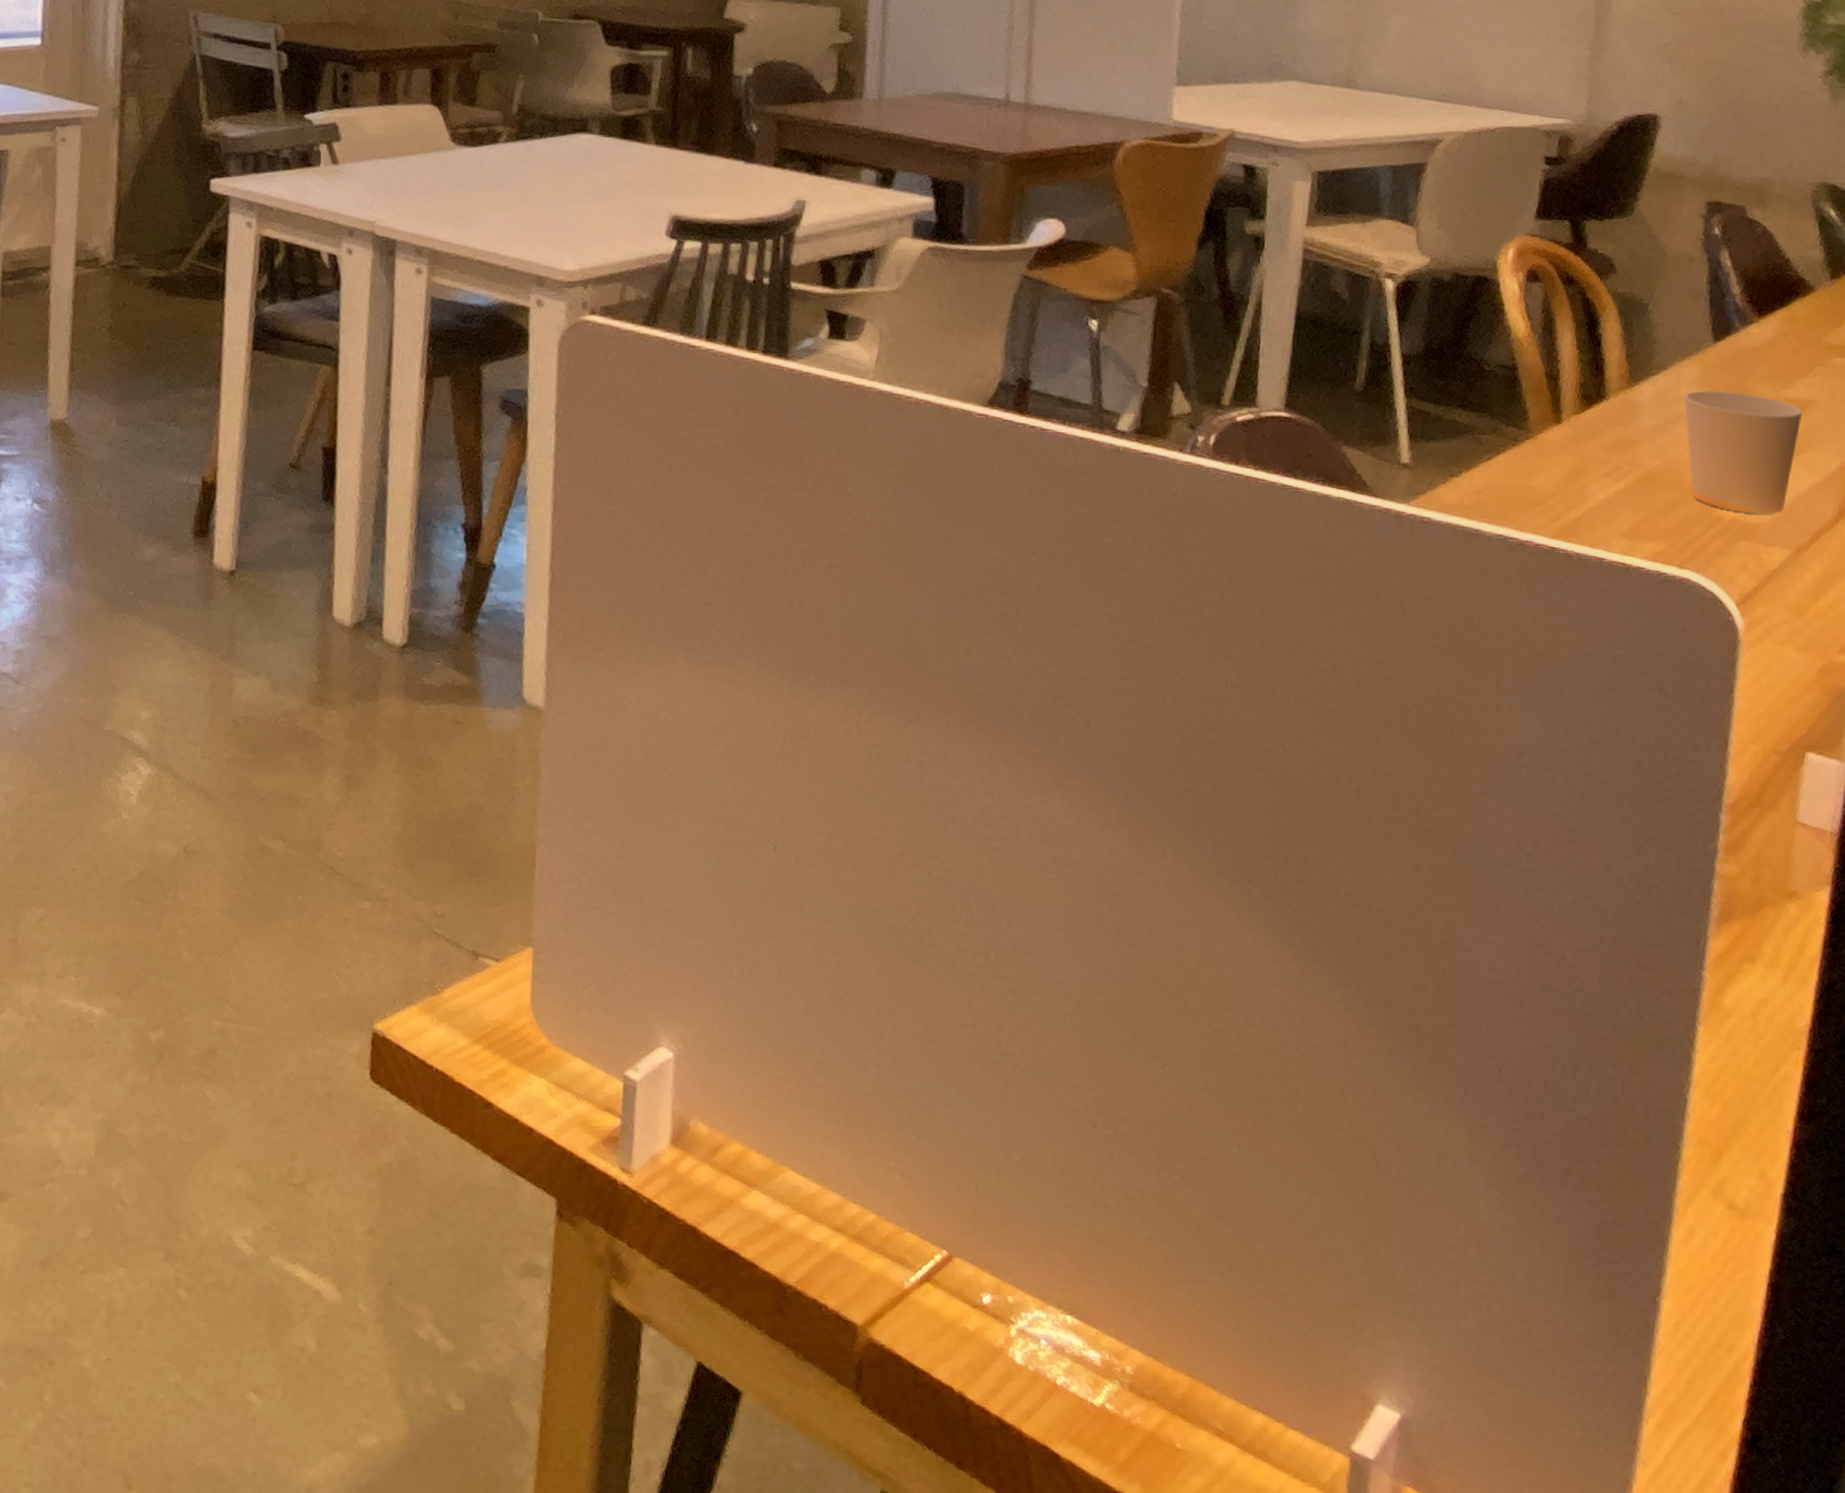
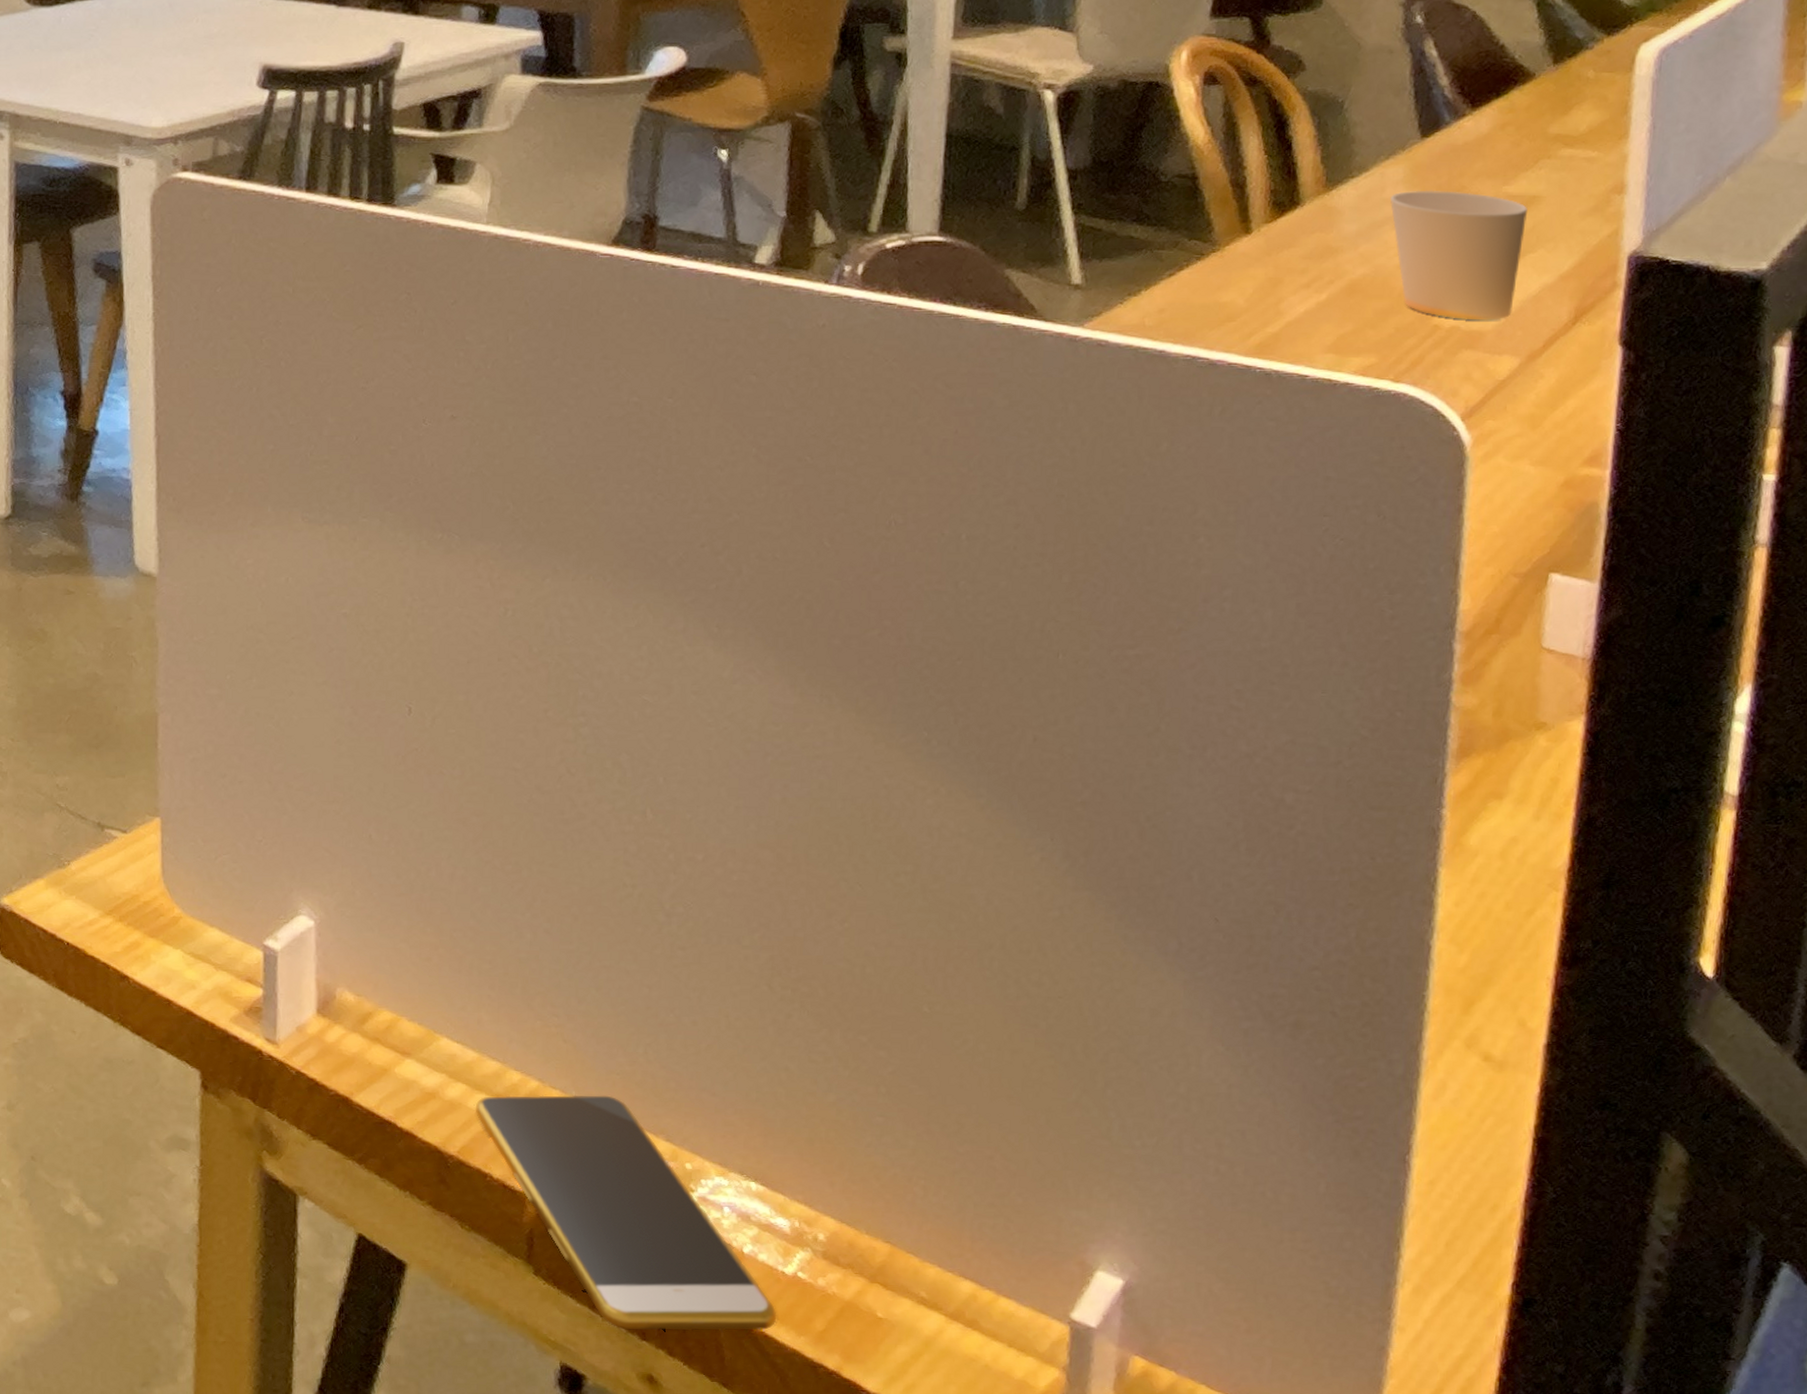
smartphone: none [815,1228,1084,1460] -> present [476,1095,776,1331]

